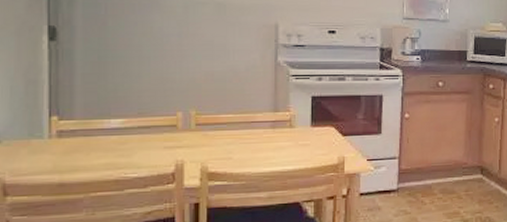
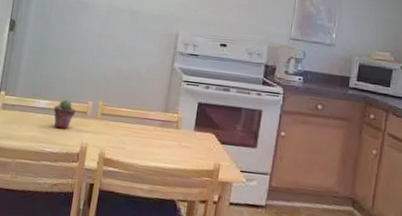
potted succulent: none [131,114,162,149] -> present [53,99,76,129]

